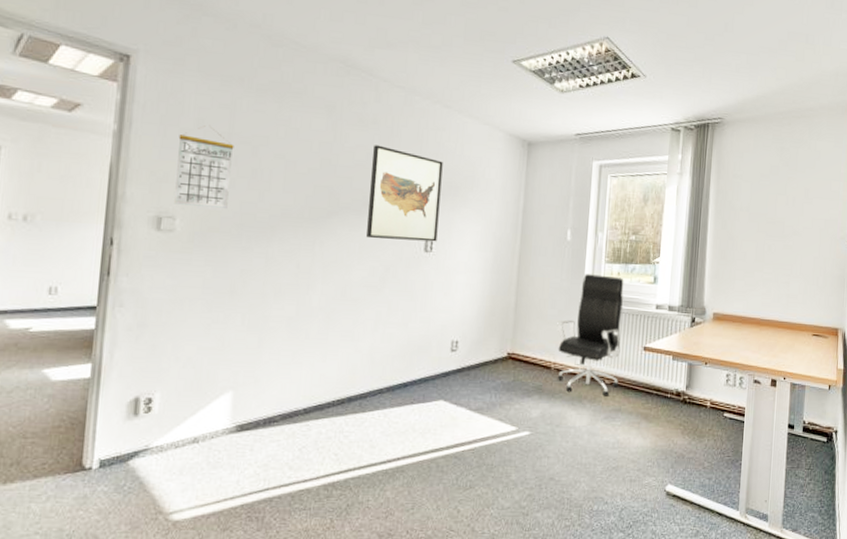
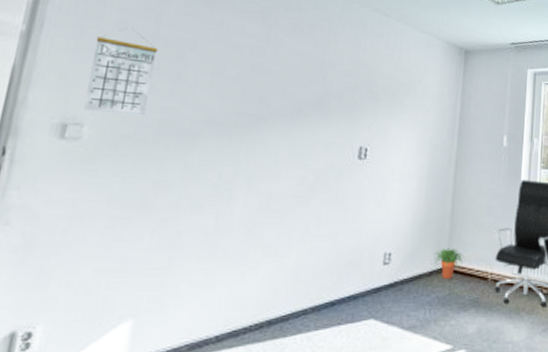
wall art: present [367,145,443,242] -> none [297,50,380,149]
potted plant: none [499,337,527,367] -> present [434,248,463,279]

